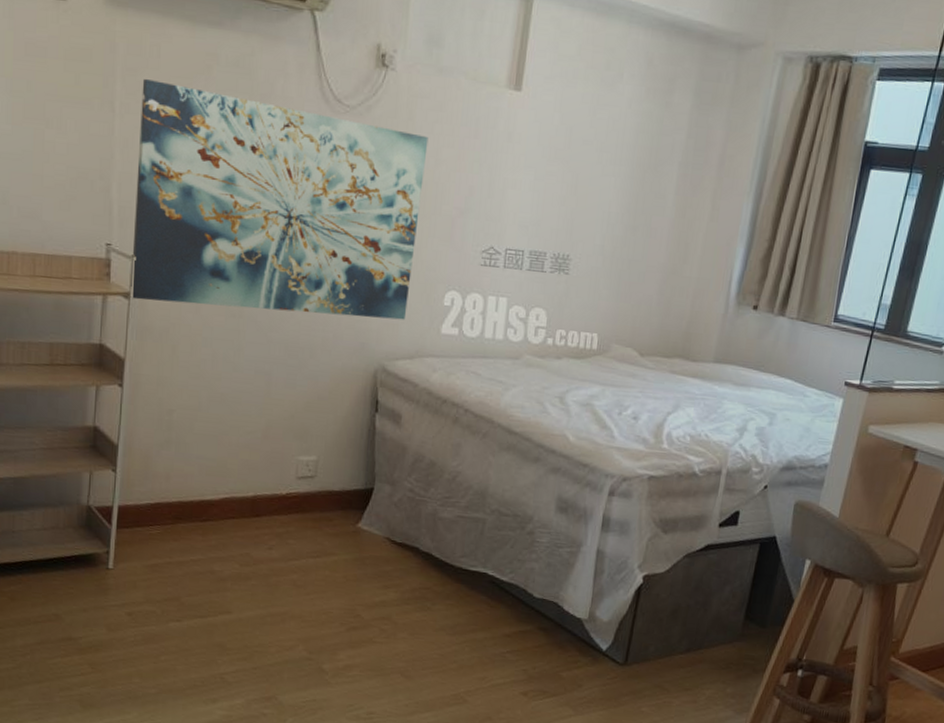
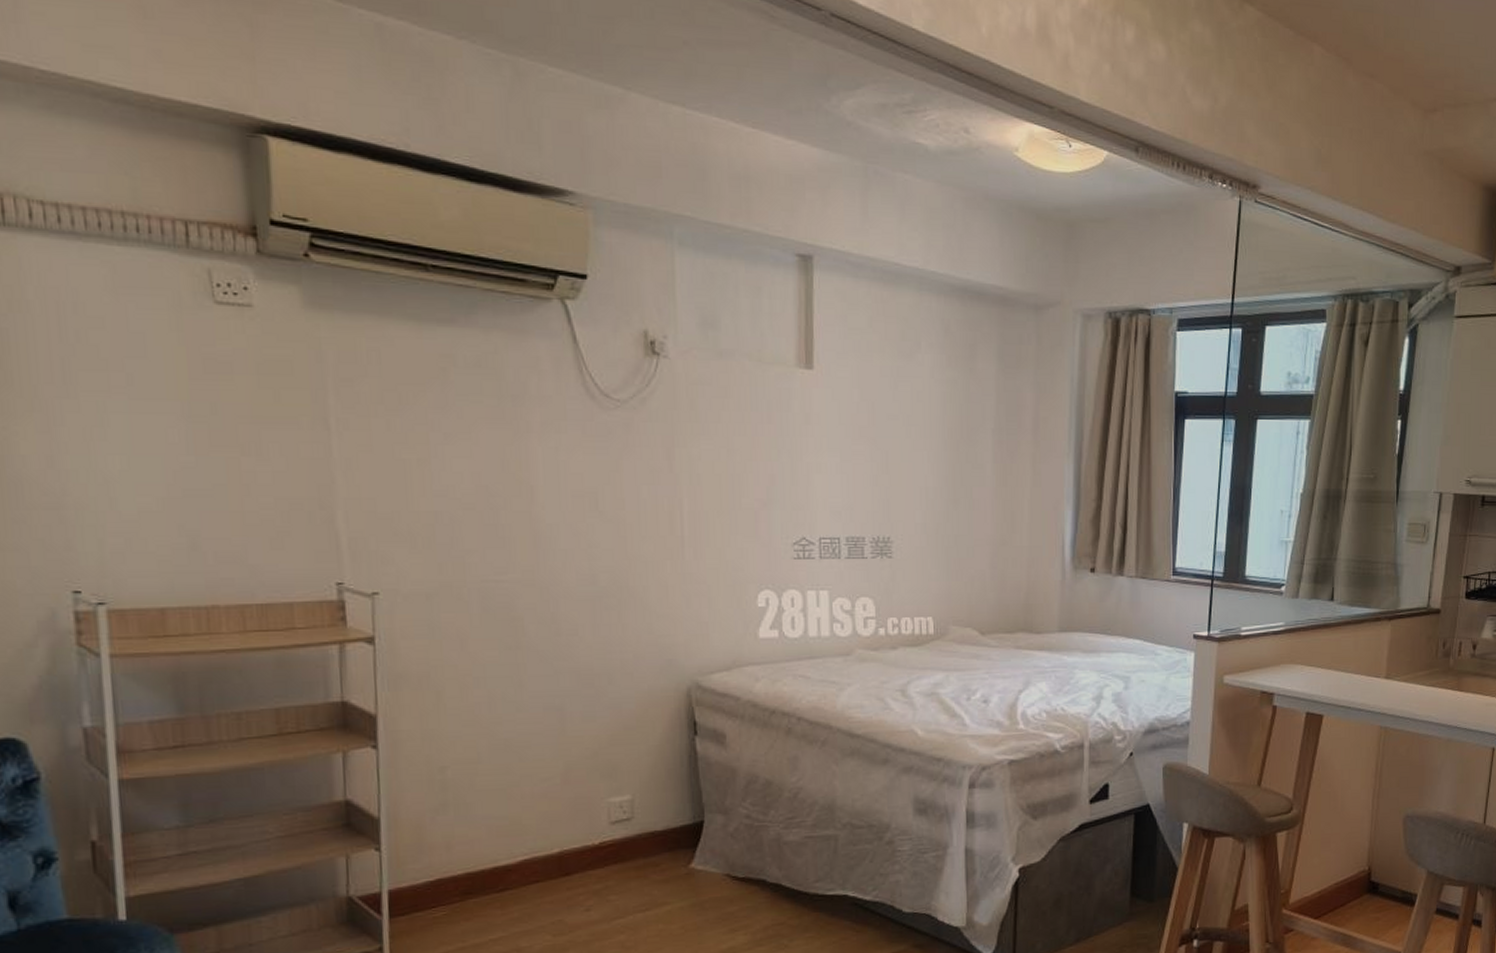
wall art: present [130,78,429,320] -> none [361,388,717,644]

